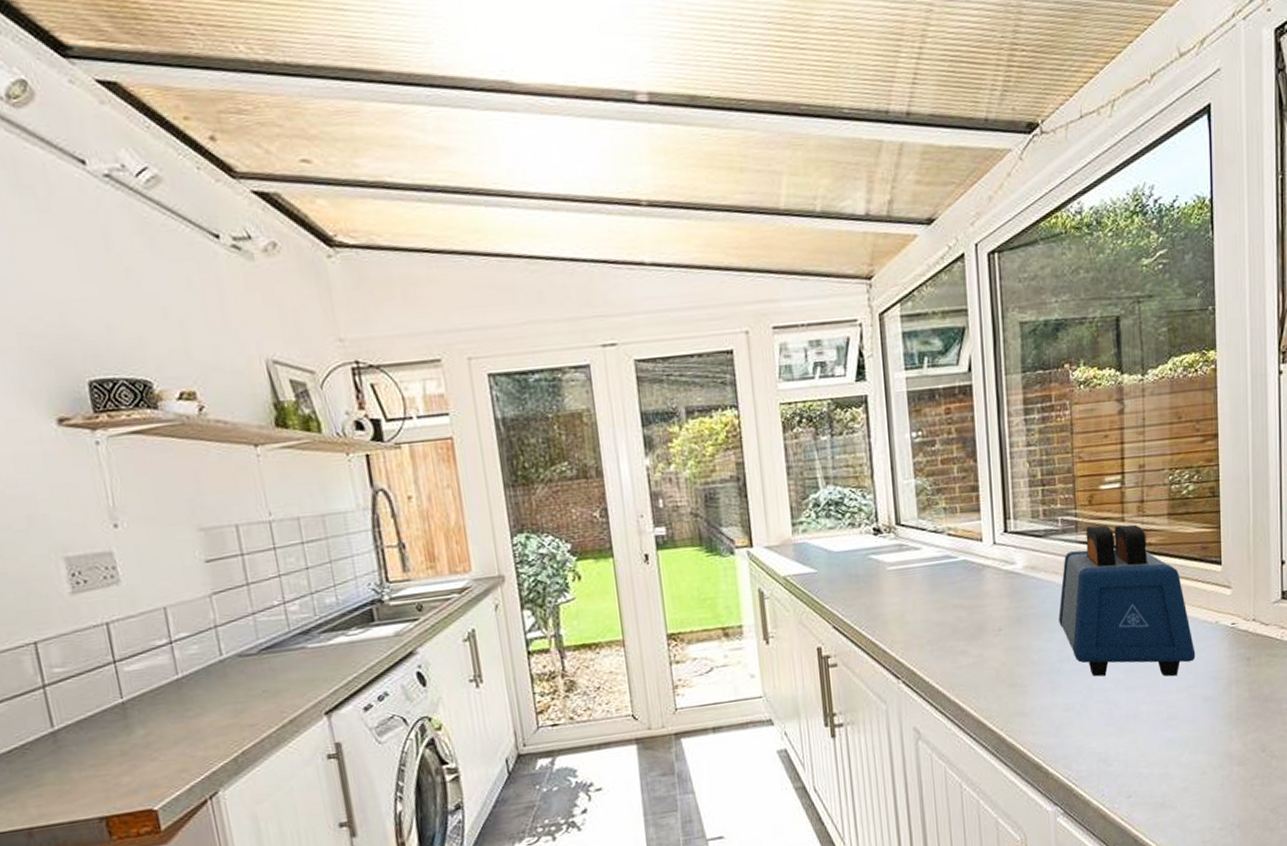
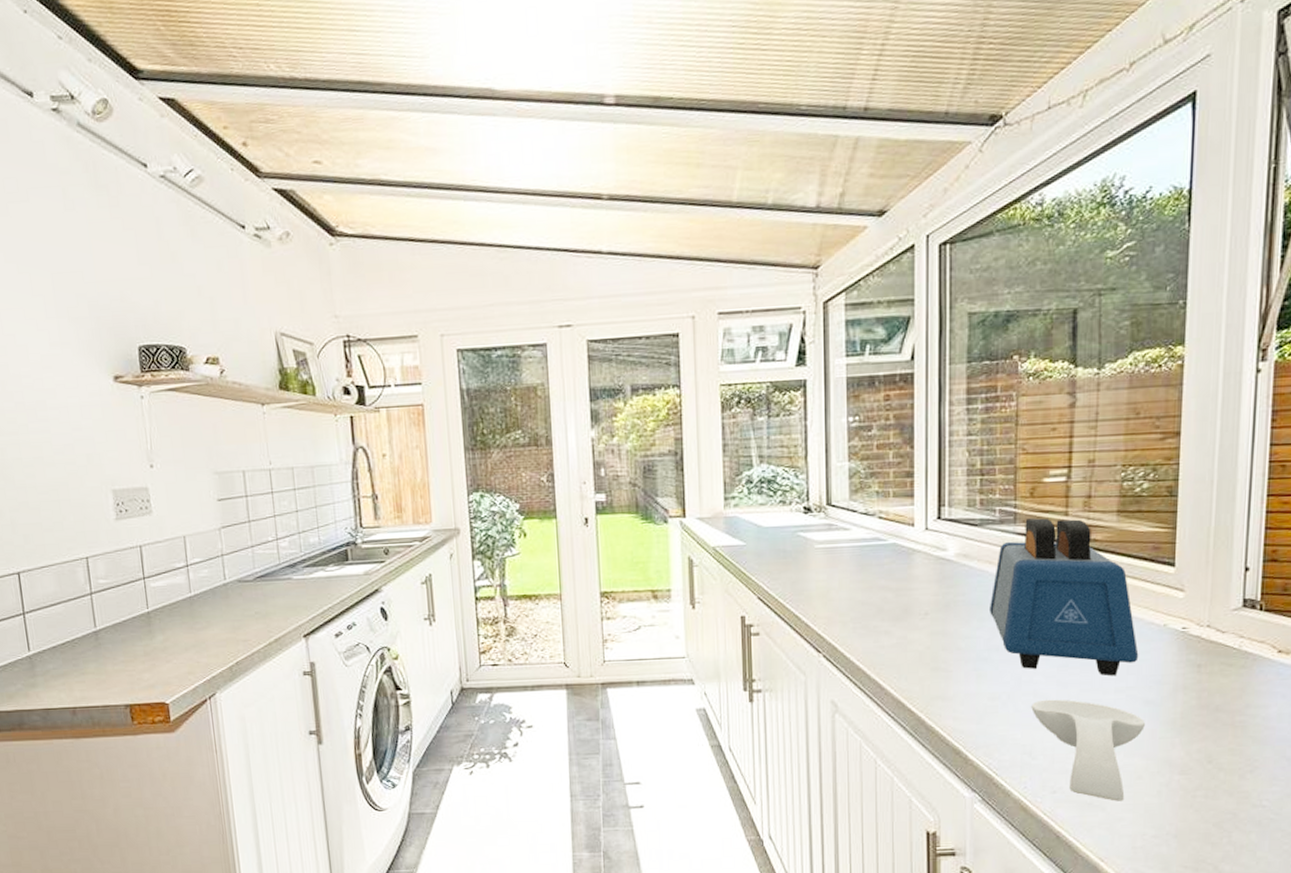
spoon rest: none [1103,703,1205,799] -> present [1031,699,1145,801]

